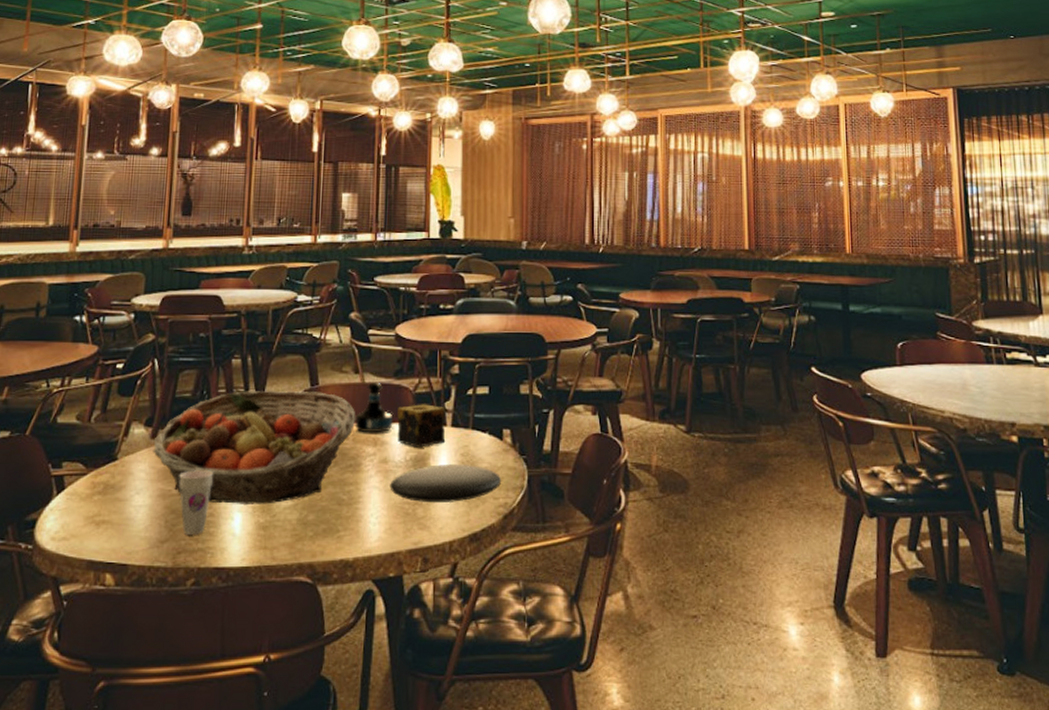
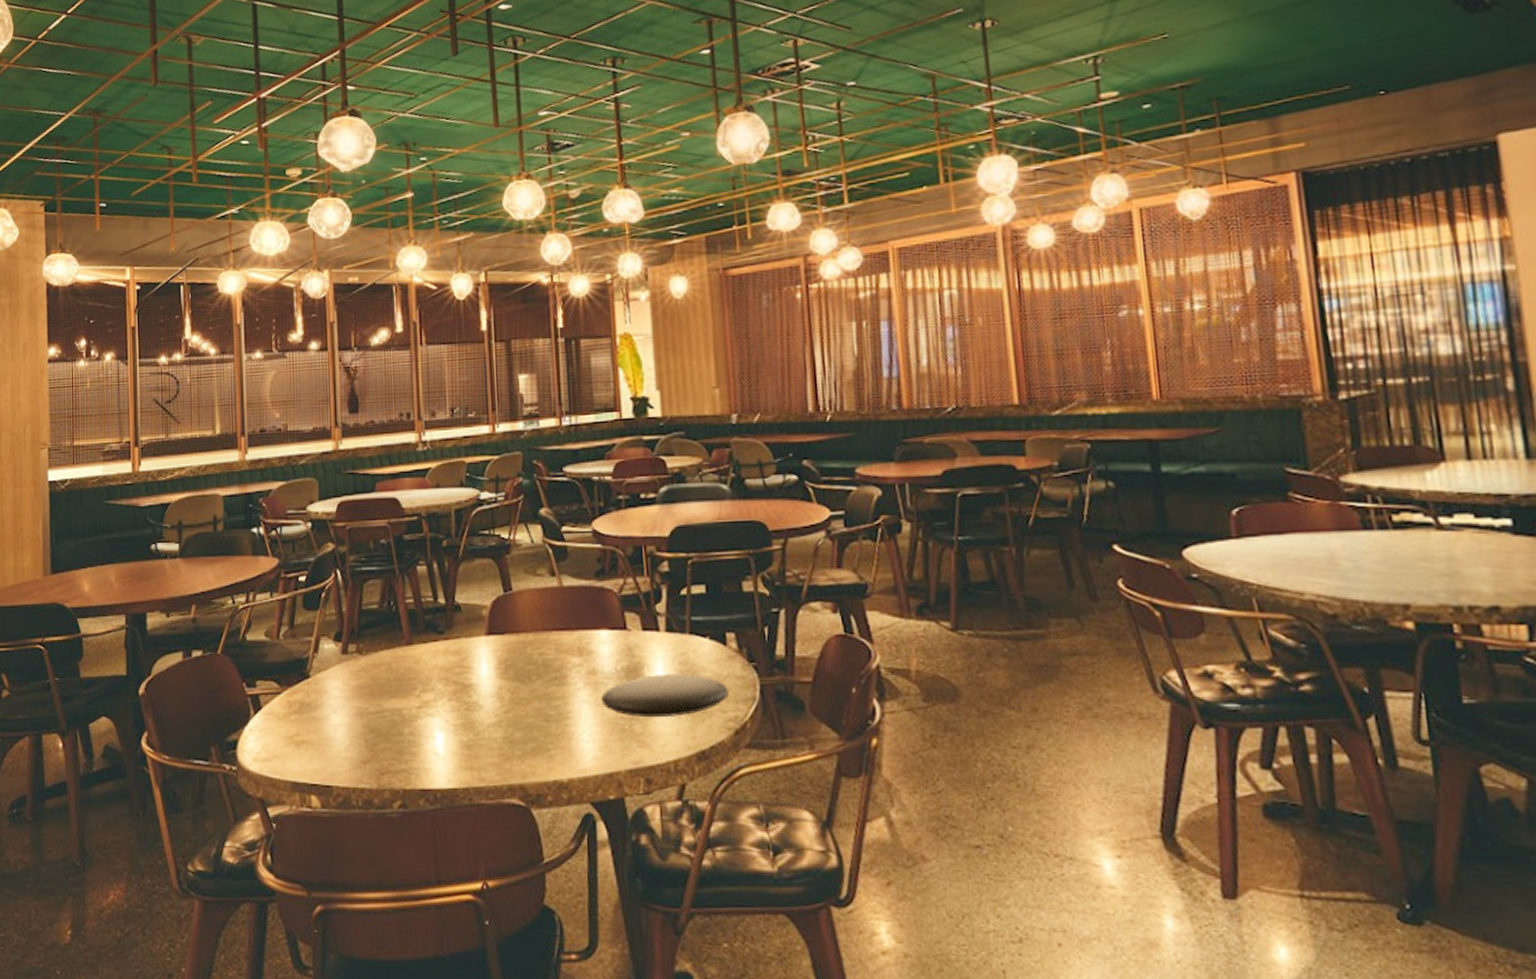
fruit basket: present [152,390,356,504] -> none [345,597,557,722]
cup: present [178,470,213,535] -> none [374,686,410,755]
tequila bottle: present [355,382,393,433] -> none [555,584,599,642]
candle: present [397,404,446,448] -> none [602,607,660,656]

